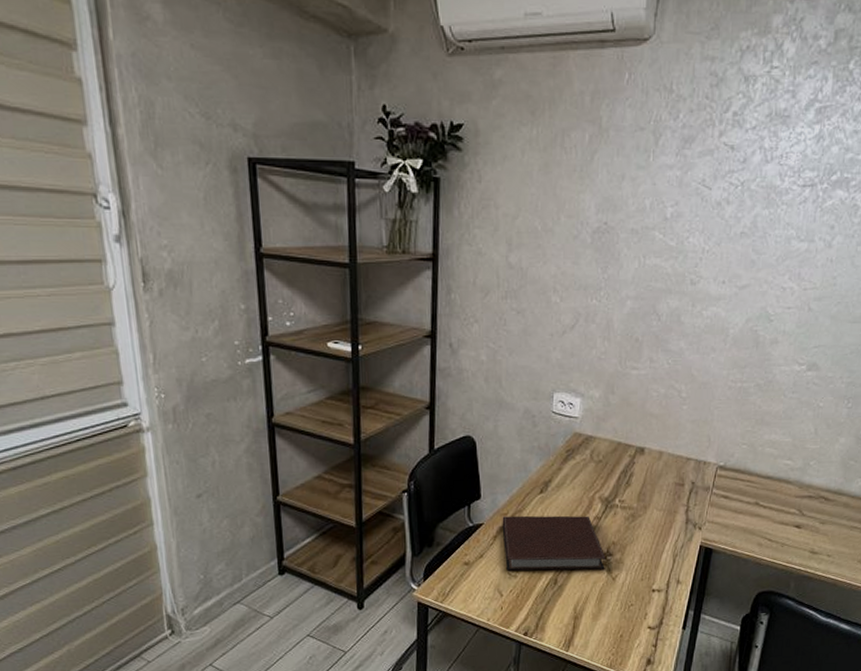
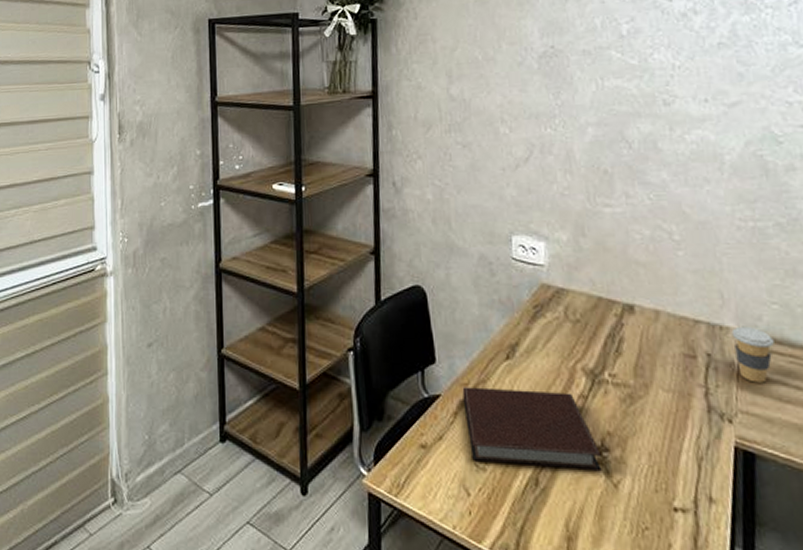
coffee cup: none [711,461,739,501] -> present [731,326,774,383]

